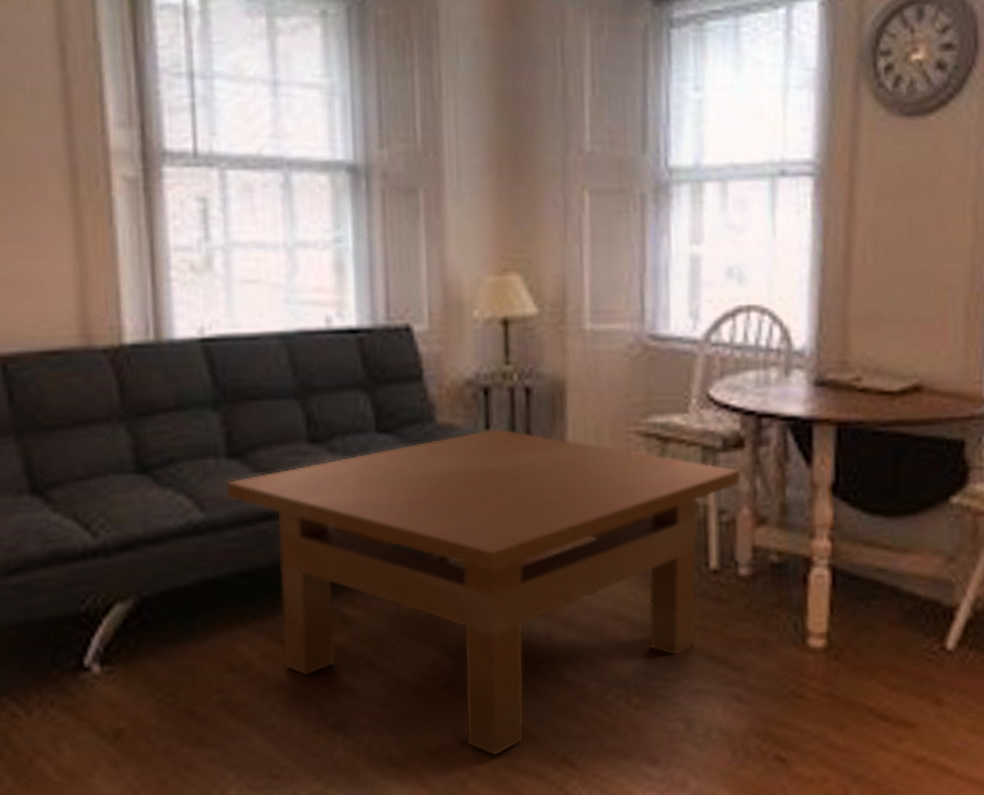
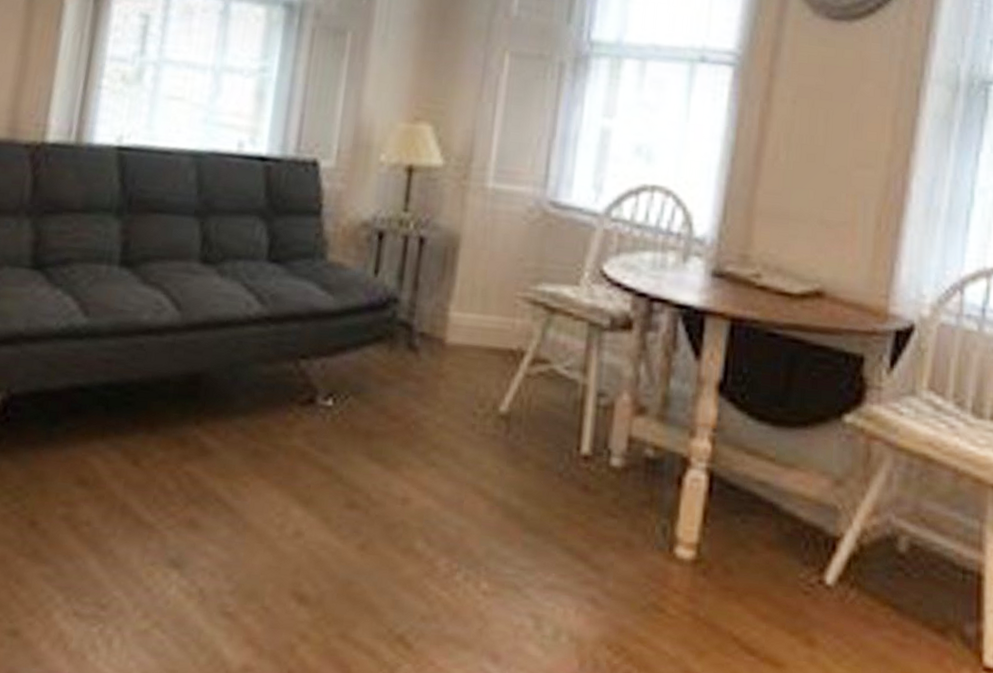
table: present [227,428,741,756] -> none [112,273,625,623]

